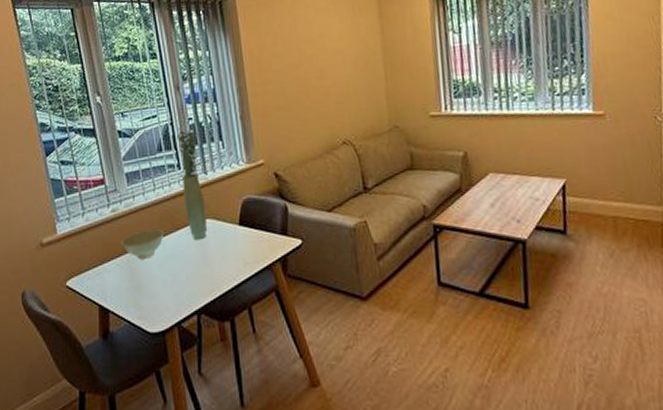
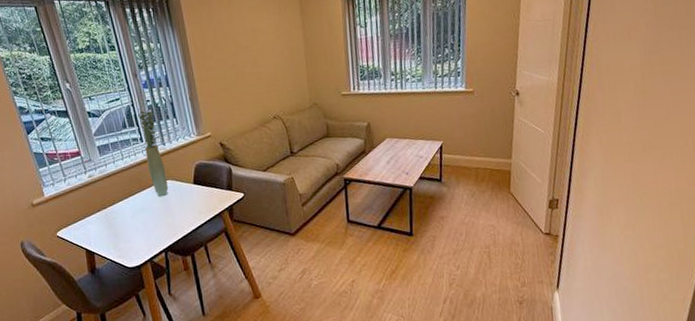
bowl: present [121,229,165,259] -> none [98,189,134,213]

